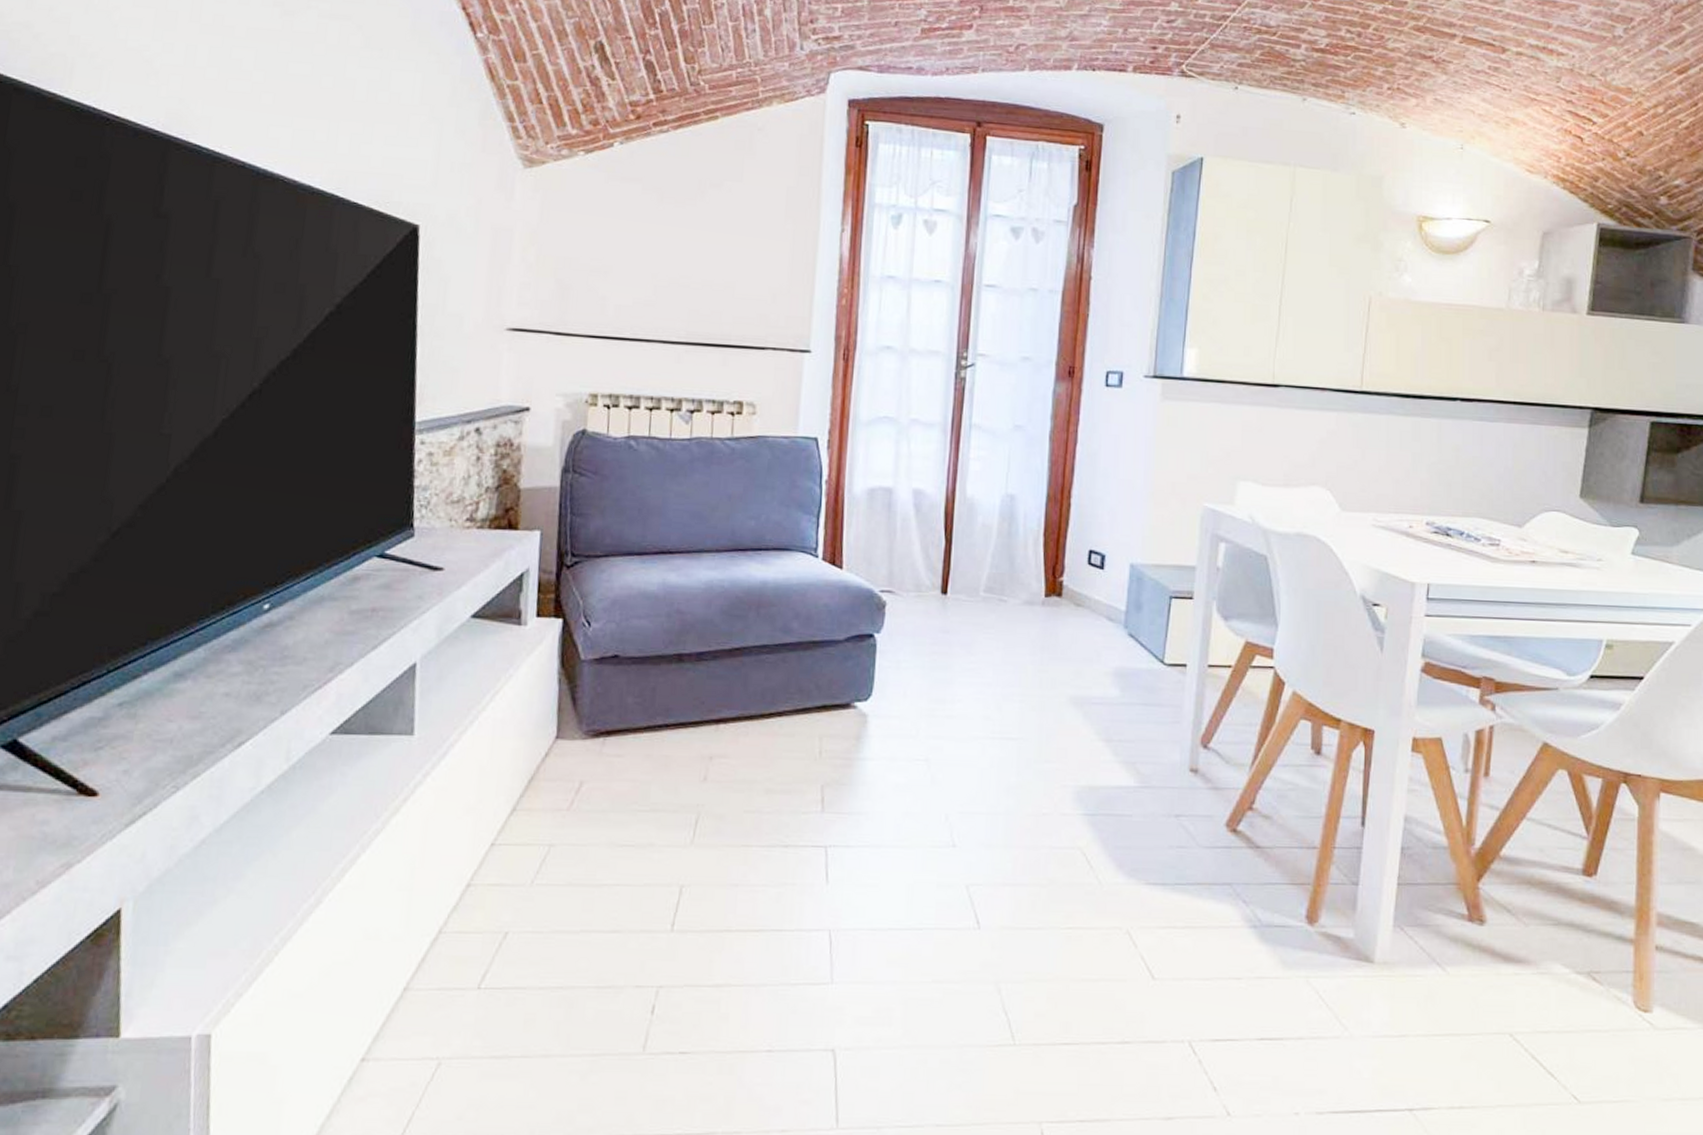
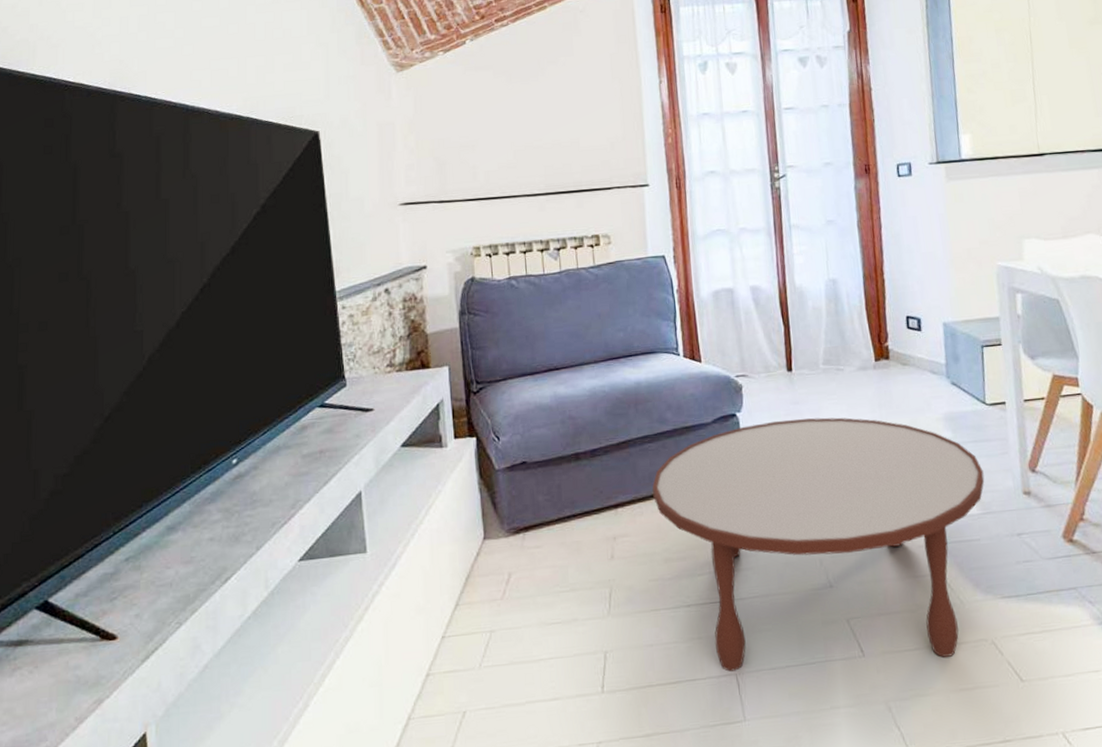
coffee table: none [763,649,1149,942] -> present [652,417,985,672]

